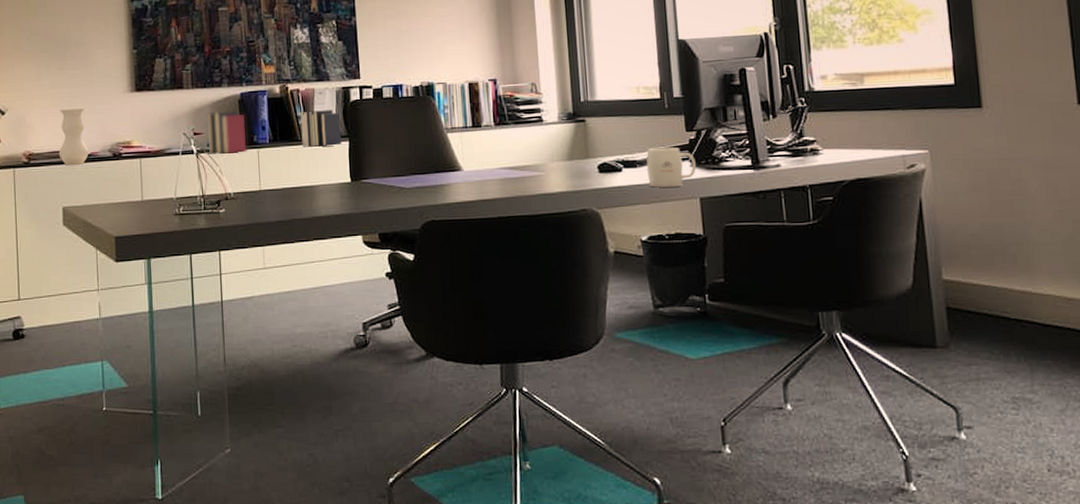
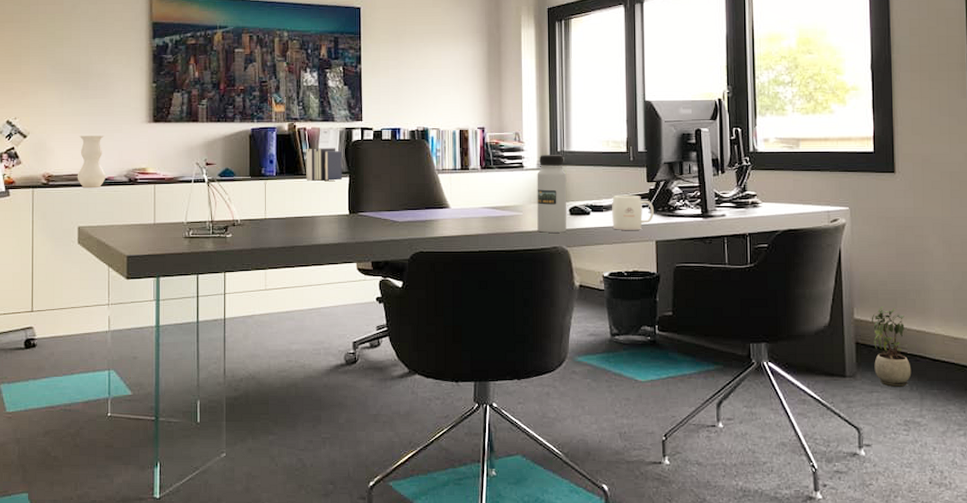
books: present [207,111,246,154] -> none [220,145,254,184]
water bottle: none [558,105,596,194] -> present [537,155,567,233]
potted plant: none [963,263,1018,359] -> present [871,305,912,388]

